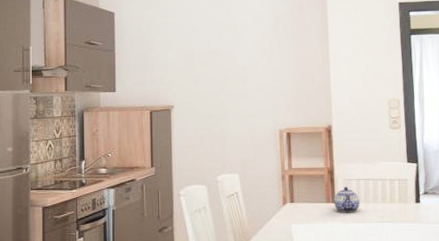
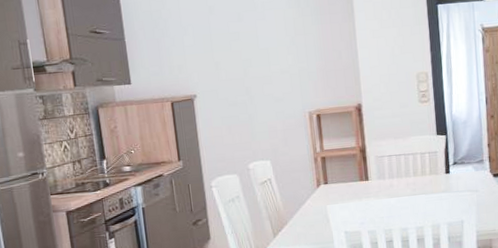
teapot: present [334,186,360,213] -> none [367,163,393,190]

